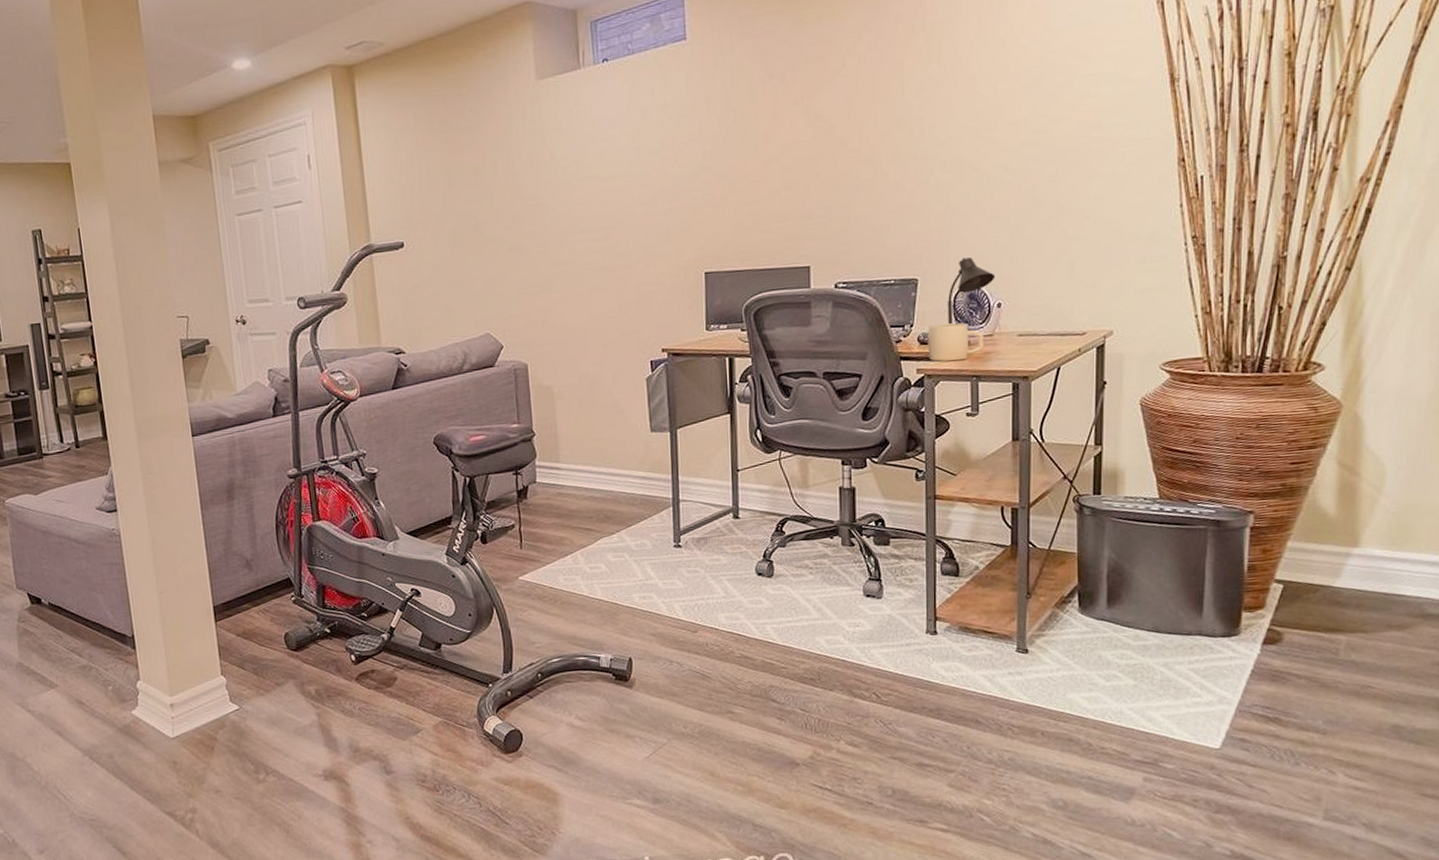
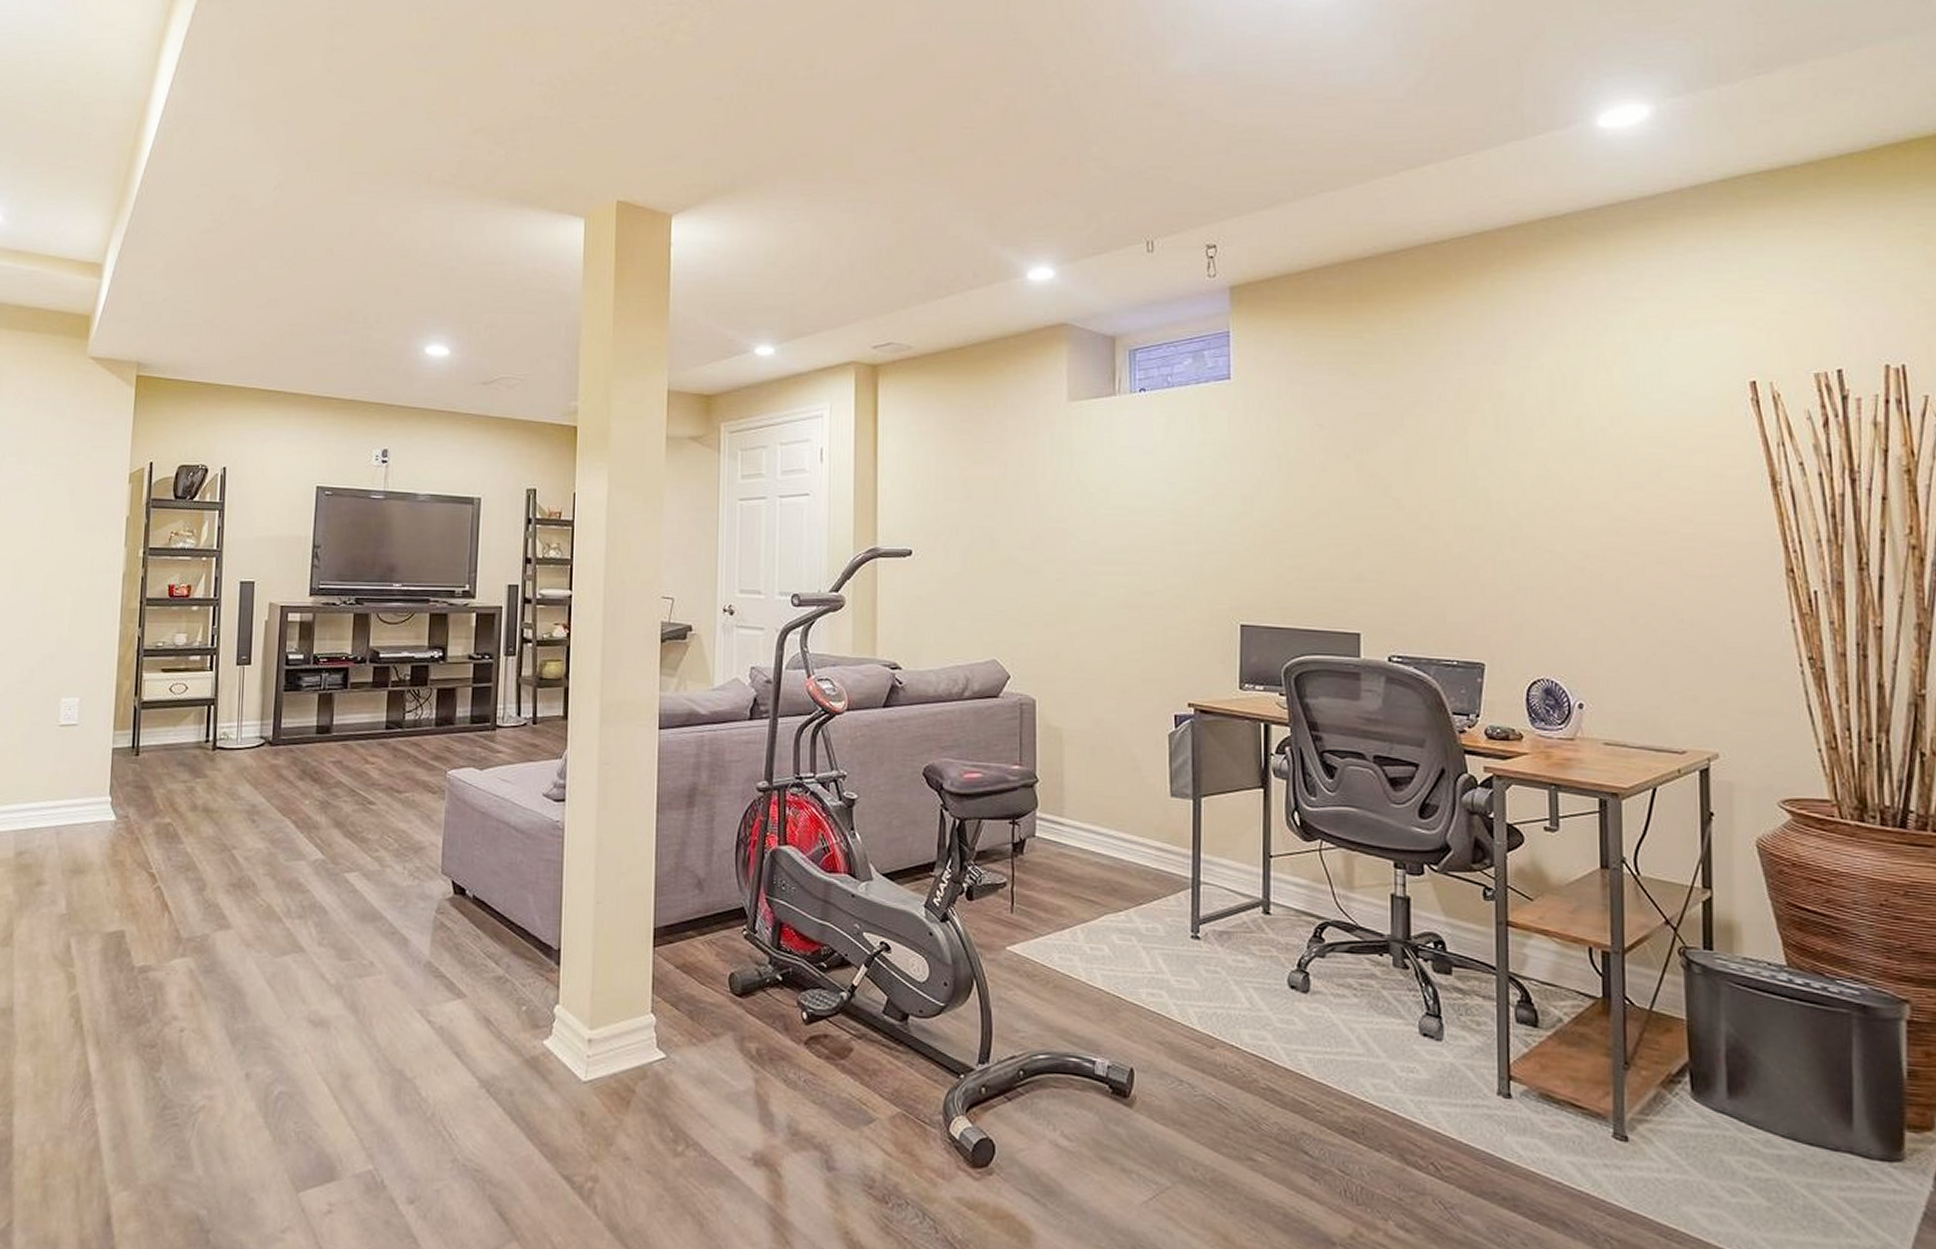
mug: present [927,322,984,362] -> none [1496,718,1563,764]
desk lamp: present [948,257,996,345] -> none [1520,646,1576,747]

